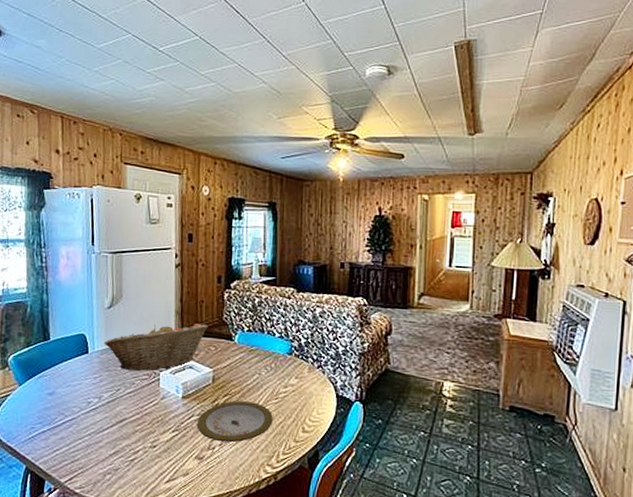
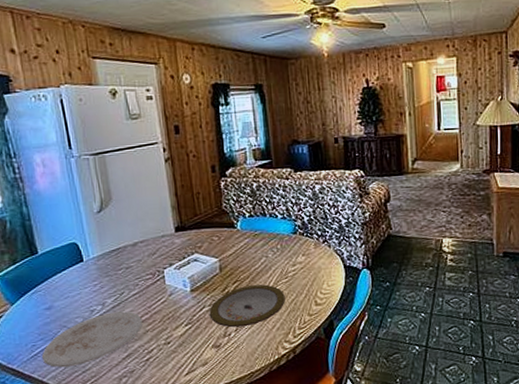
plate: none [37,407,133,455] -> present [41,311,142,368]
fruit basket: present [104,324,208,372] -> none [99,215,208,273]

